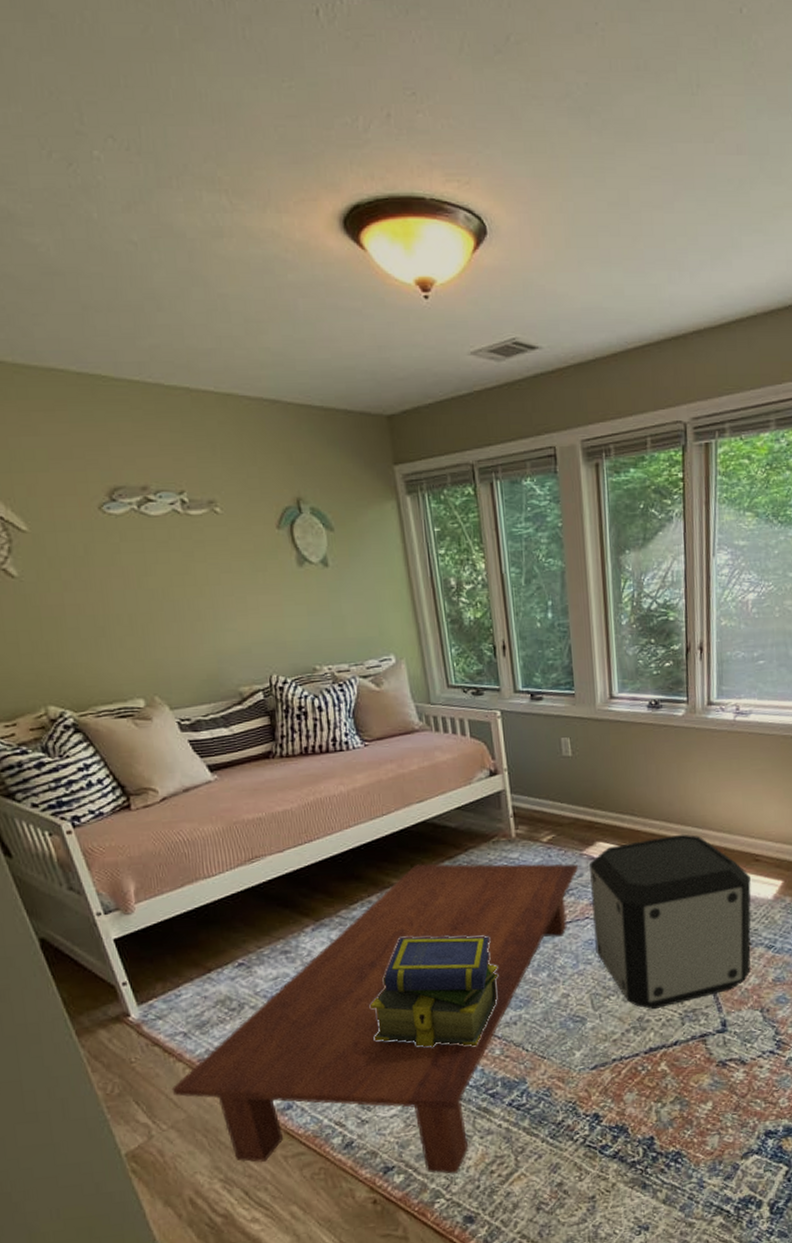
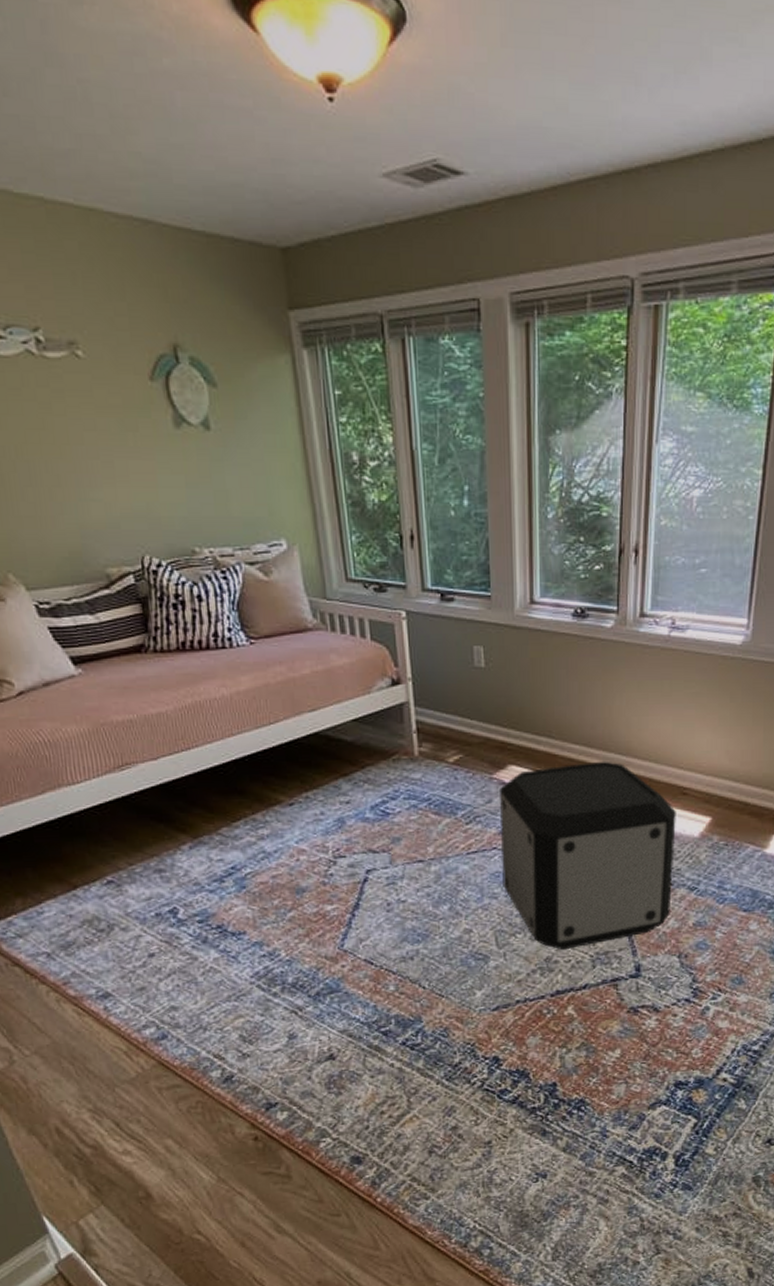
coffee table: present [171,863,579,1174] -> none [34,780,488,1113]
stack of books: present [371,936,498,1047] -> none [254,859,395,980]

